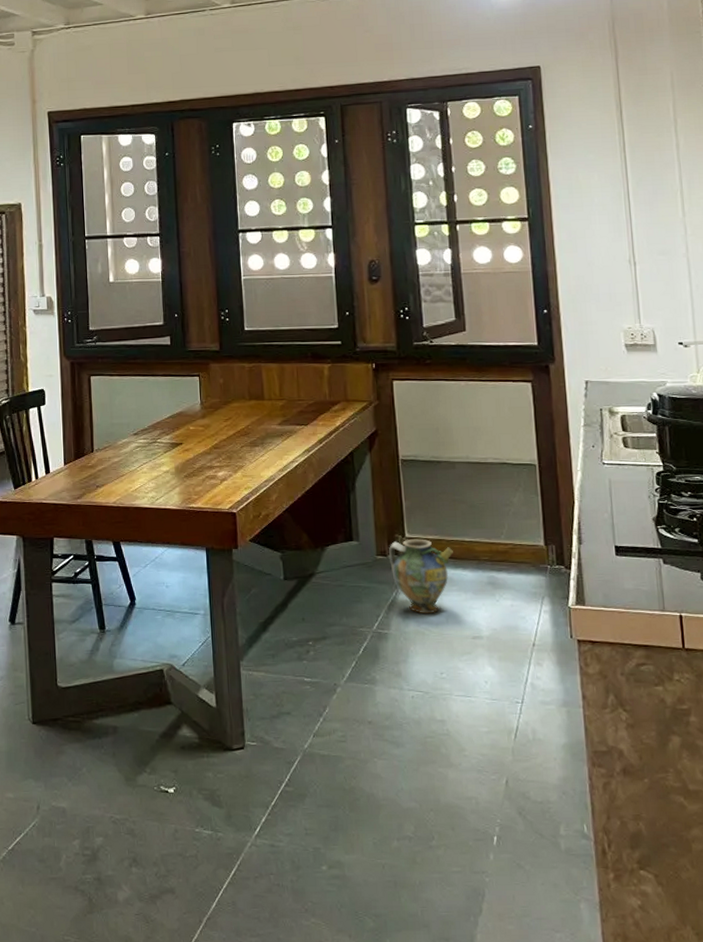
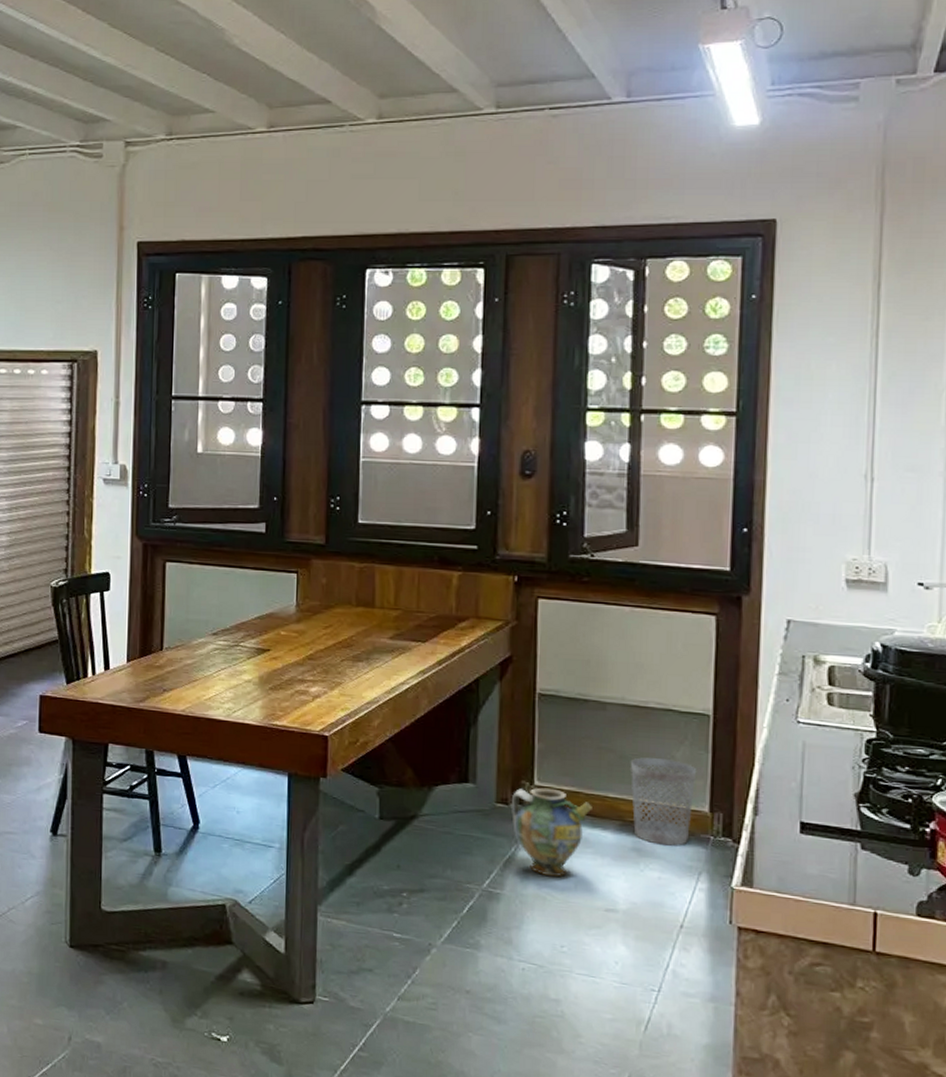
wastebasket: none [479,504,532,578] -> present [630,757,697,847]

